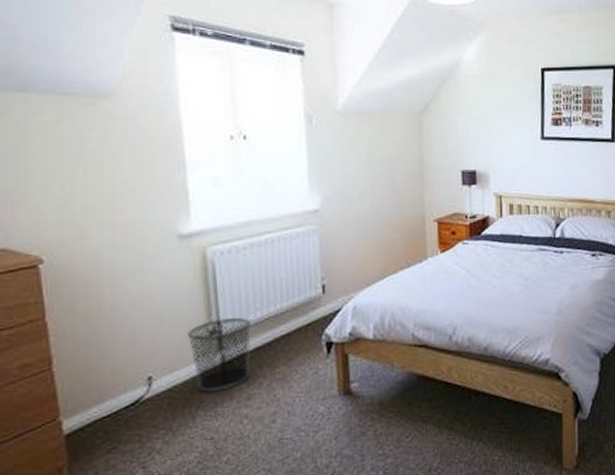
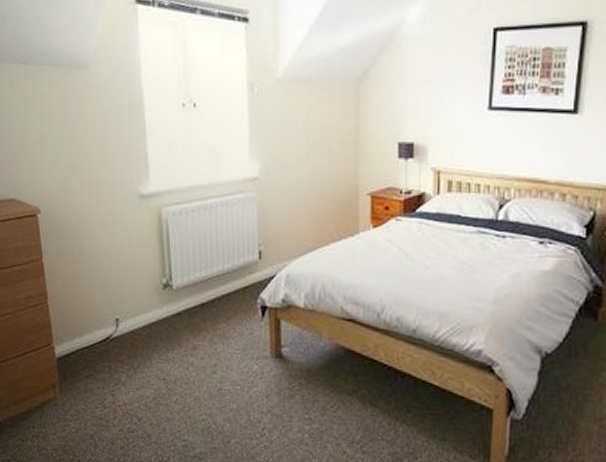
waste bin: present [188,318,251,392] -> none [146,274,197,339]

